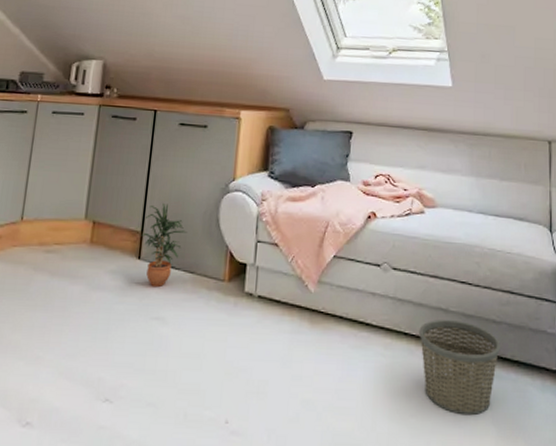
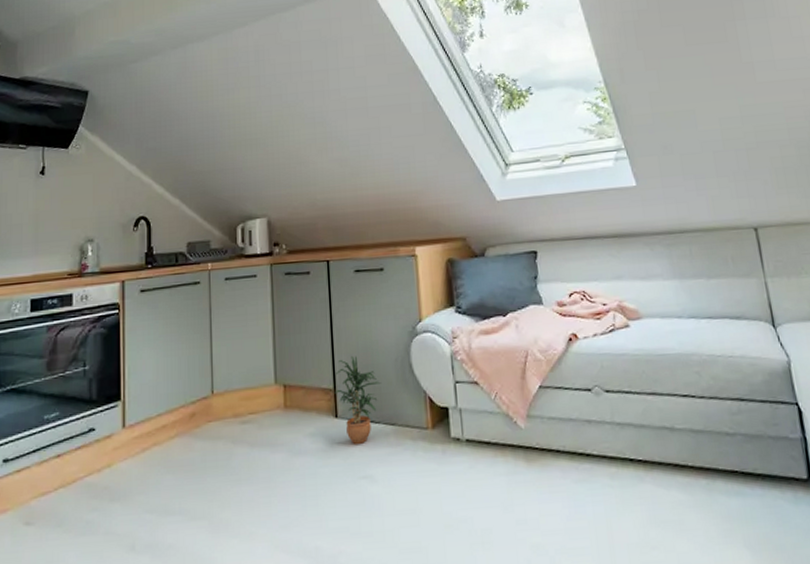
basket: present [419,319,501,415] -> none [645,437,740,540]

